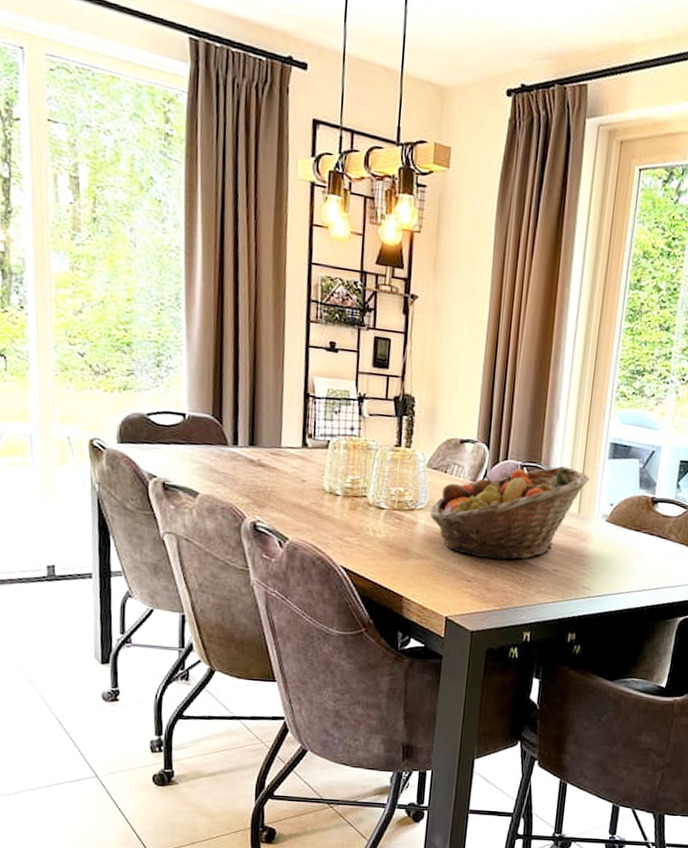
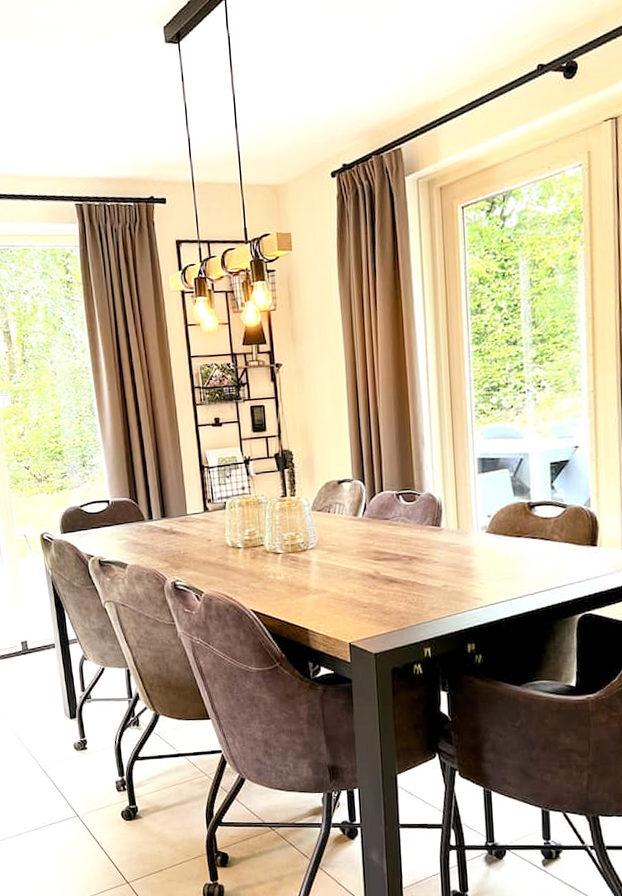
fruit basket: present [429,466,590,561] -> none [320,488,463,584]

